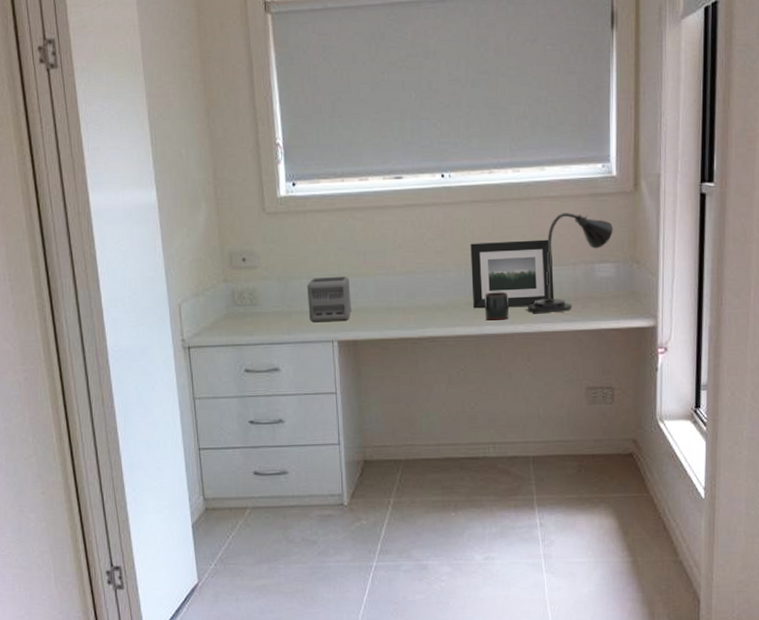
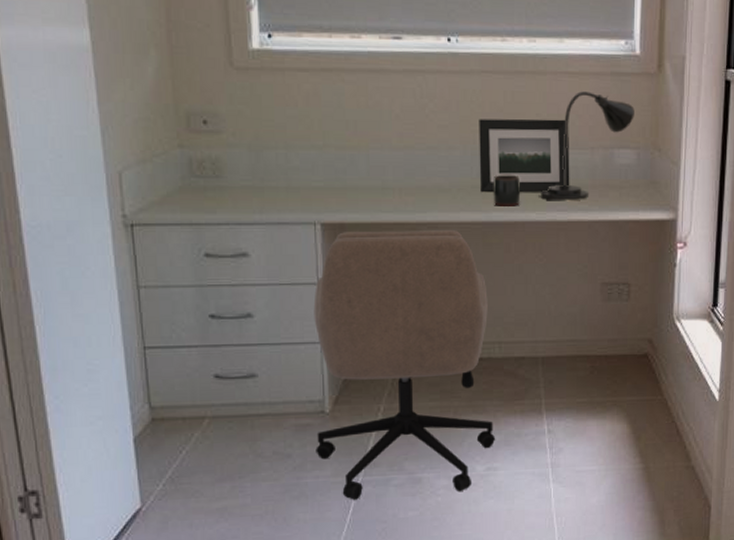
desk organizer: present [307,276,352,323] -> none [284,147,338,201]
office chair: none [333,342,493,583] -> present [313,229,496,500]

